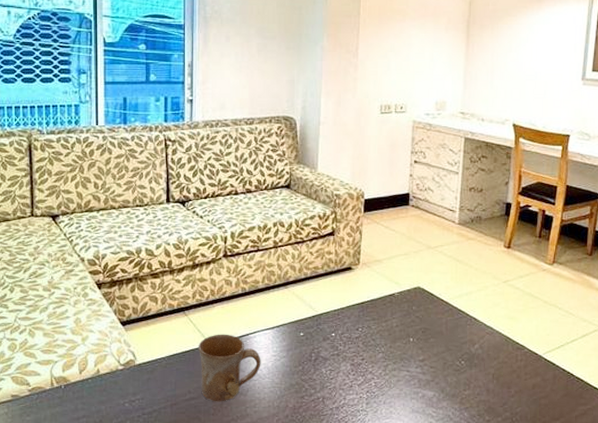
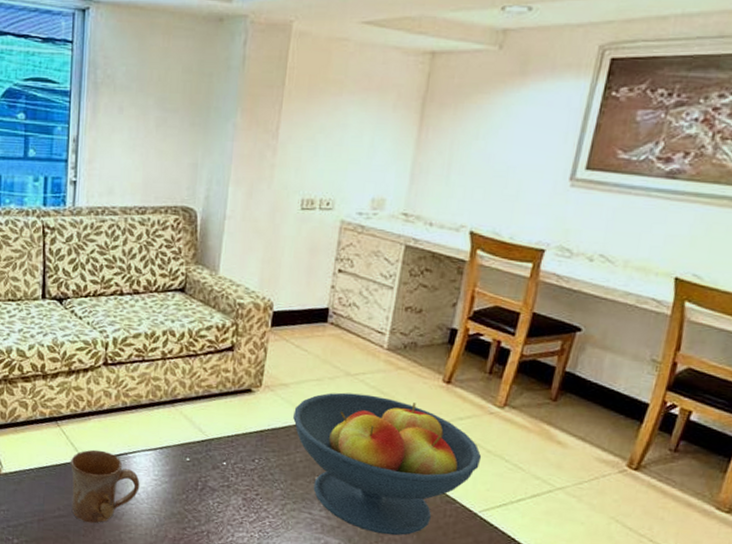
fruit bowl: none [388,263,541,383] -> present [293,392,482,536]

